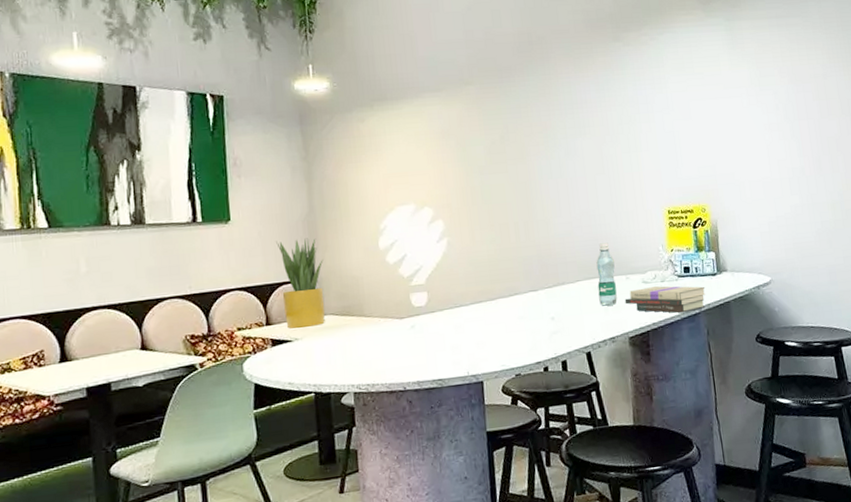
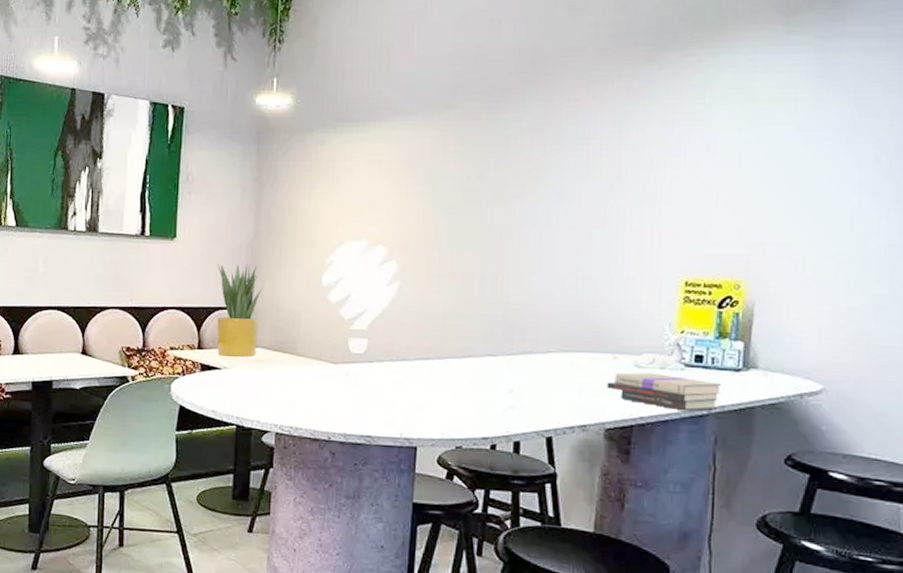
bottle: present [596,242,617,306] -> none [573,311,600,387]

